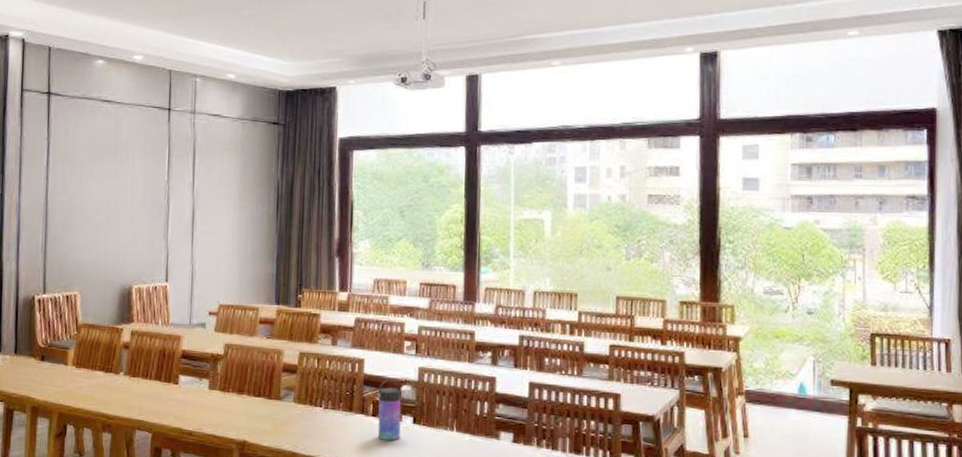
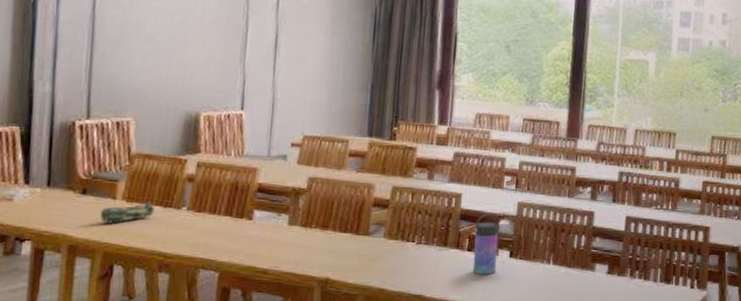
pencil case: none [56,367,99,387] -> present [100,201,156,224]

